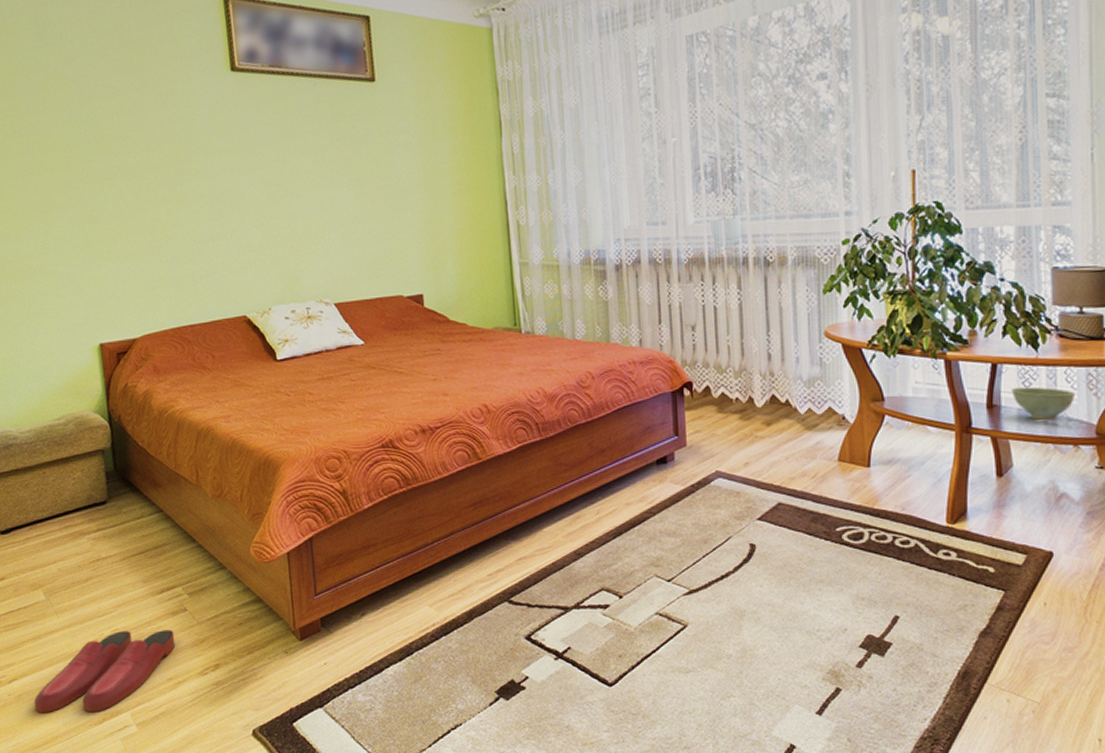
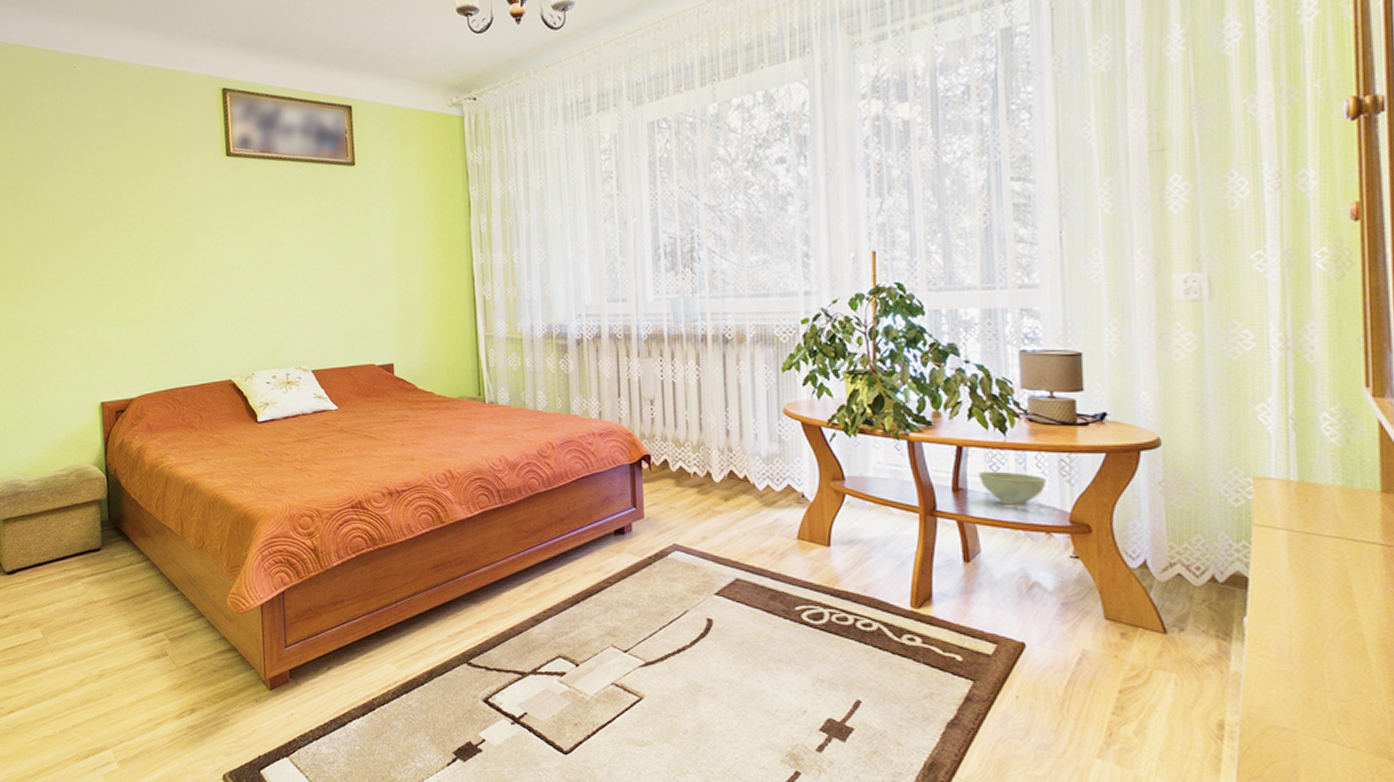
slippers: present [34,630,176,714] -> none [28,671,156,748]

